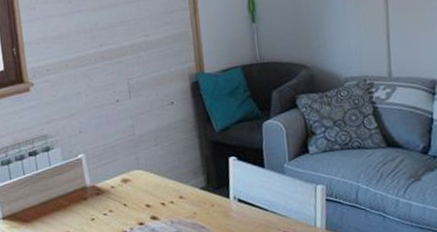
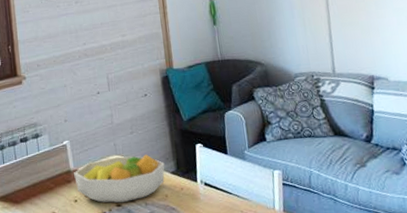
fruit bowl: none [90,168,194,222] -> present [74,154,165,203]

